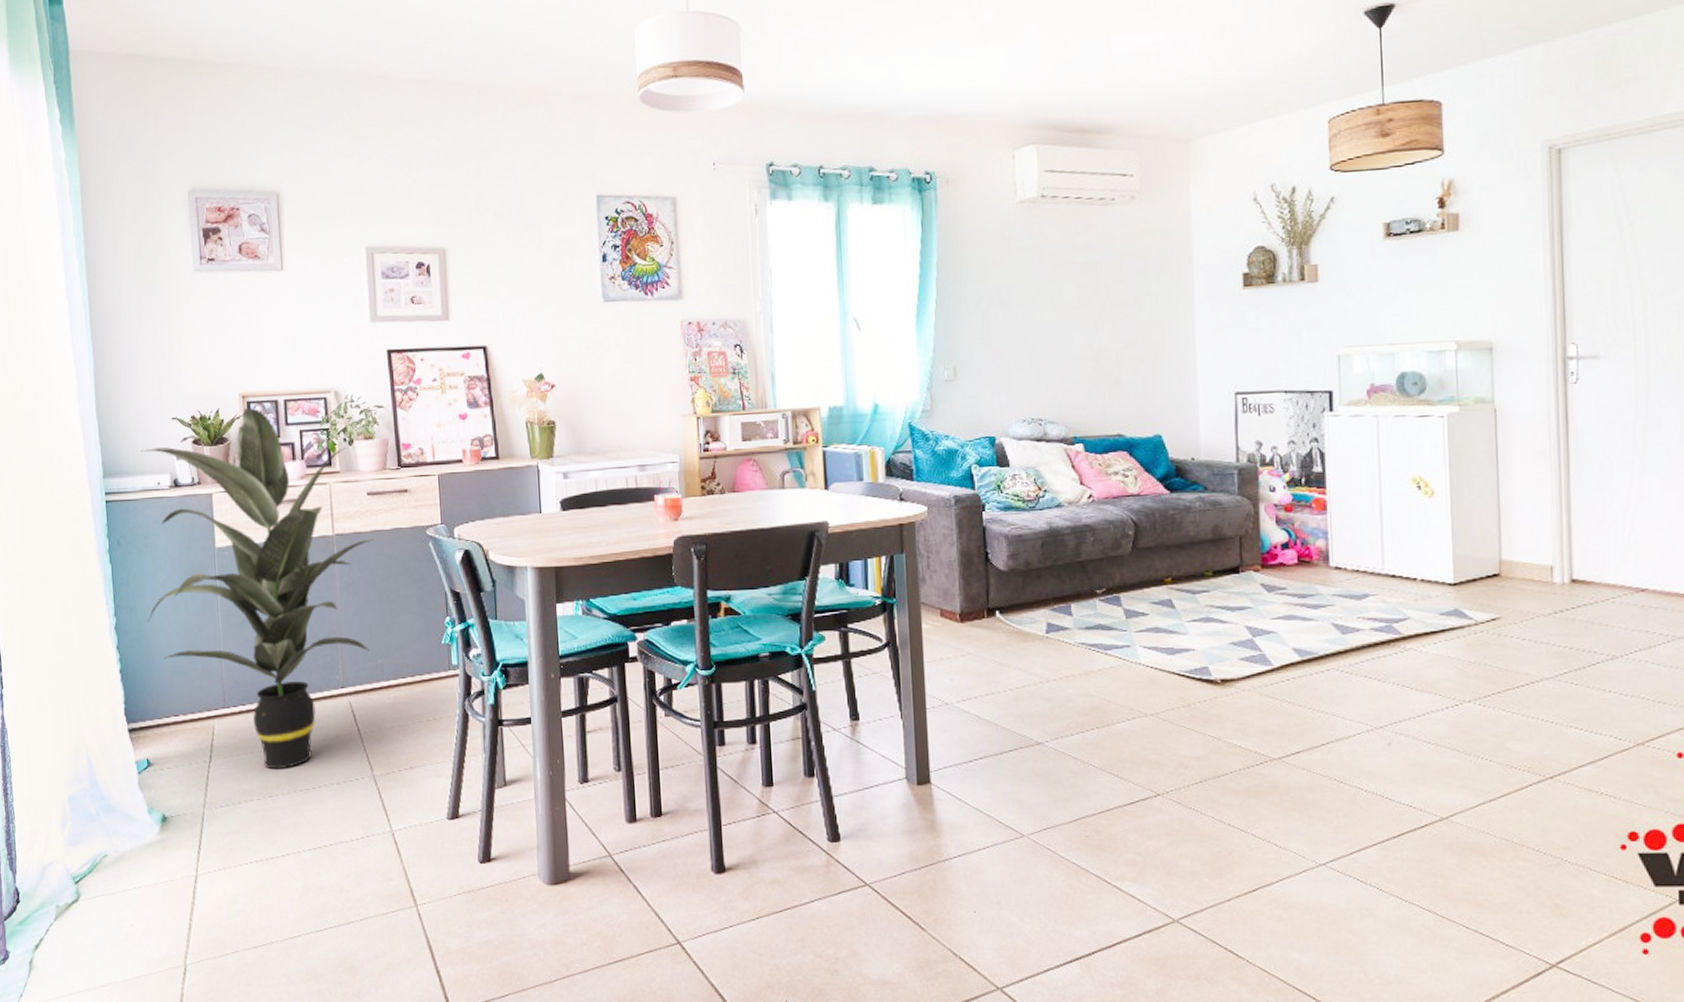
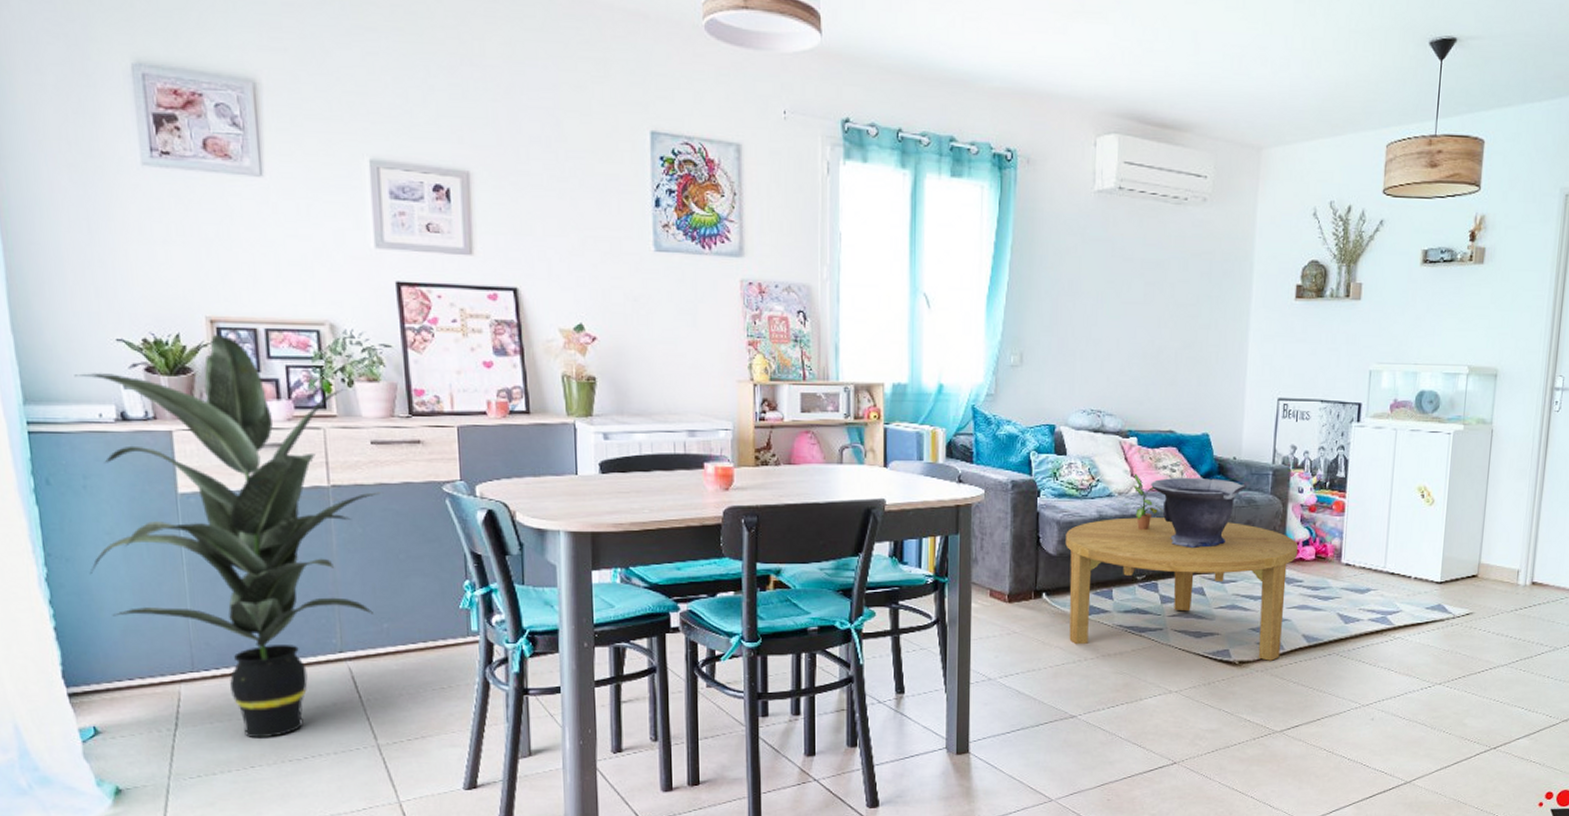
coffee table: none [1015,526,1277,679] -> present [1065,517,1299,661]
potted plant: none [1074,481,1119,540] -> present [1123,473,1163,530]
decorative bowl: none [1103,481,1210,557] -> present [1151,477,1247,548]

